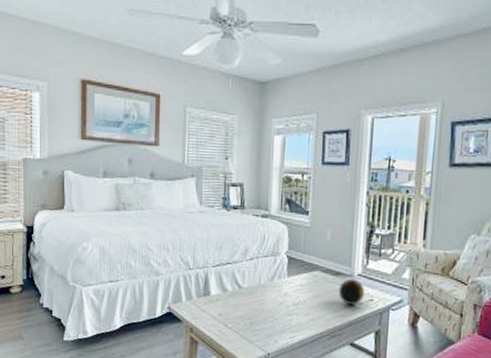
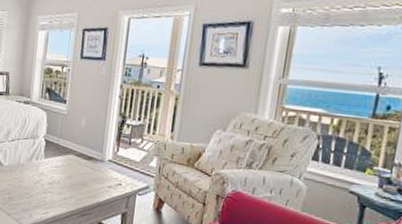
decorative orb: present [338,278,365,305] -> none [89,163,115,188]

